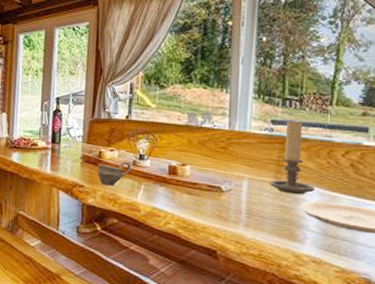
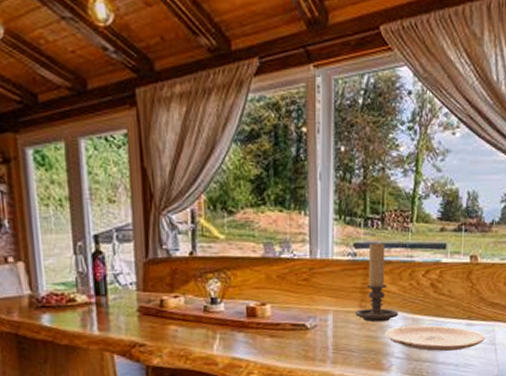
cup: present [97,161,131,186] -> none [160,307,202,340]

